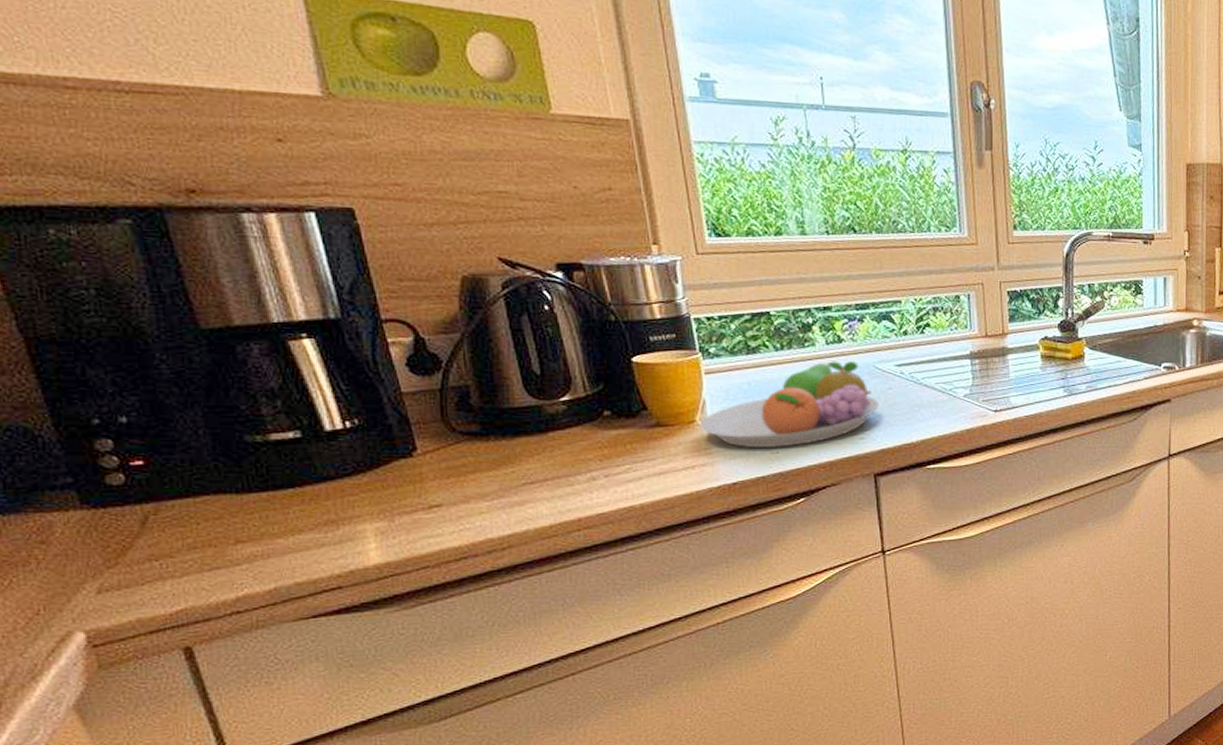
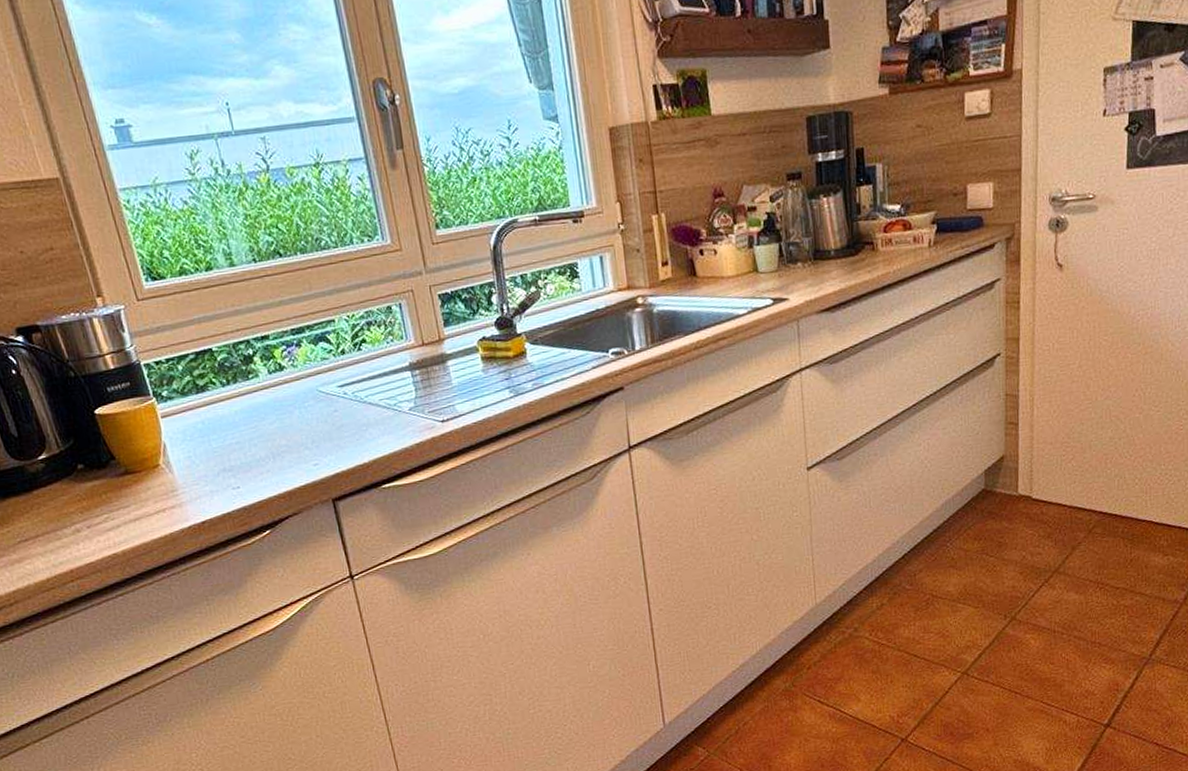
fruit bowl: present [699,361,879,447] -> none [163,387,328,486]

